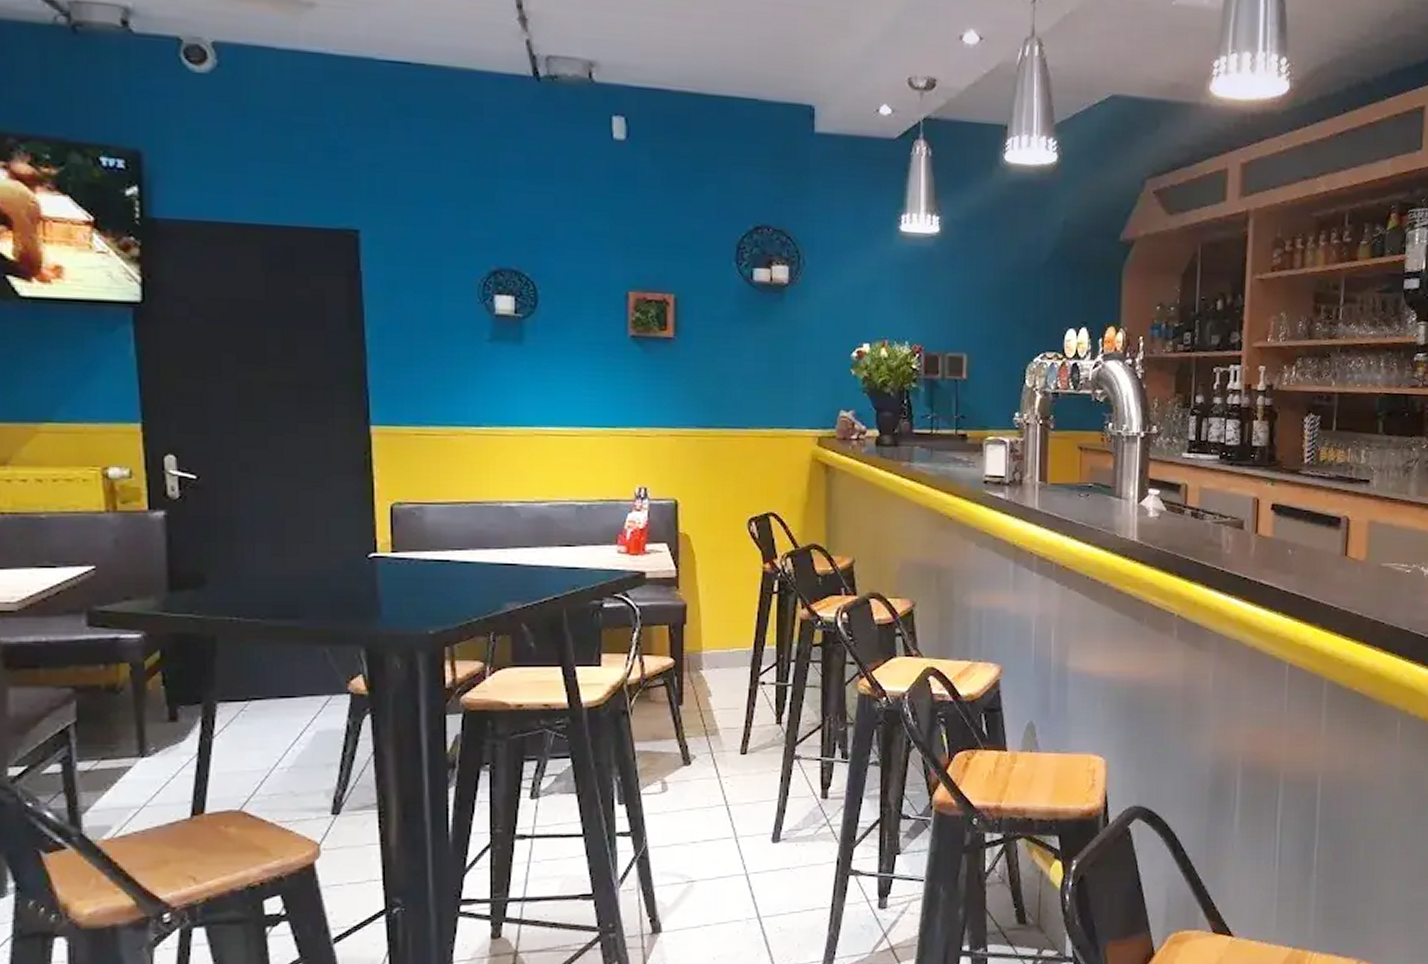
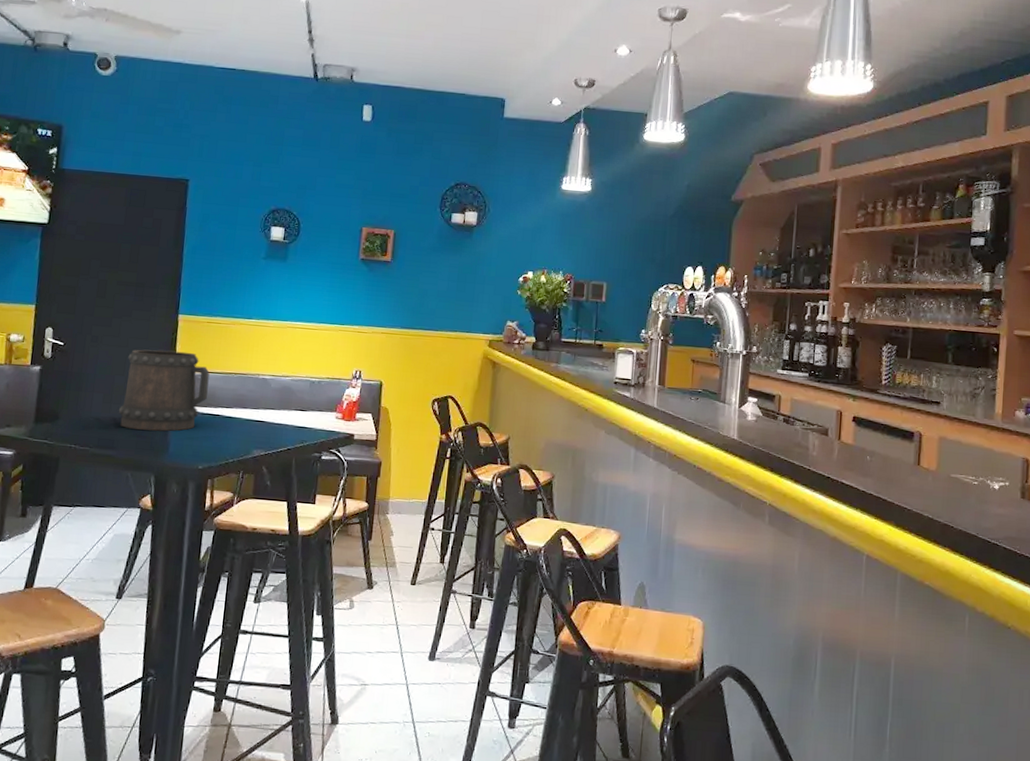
beer mug: none [297,477,428,588] -> present [118,349,210,432]

